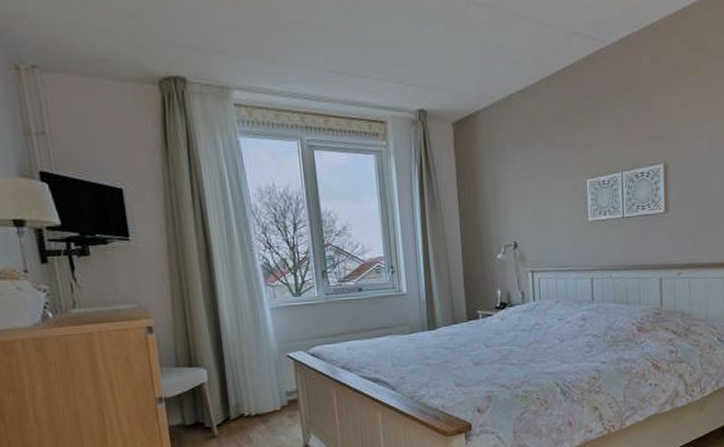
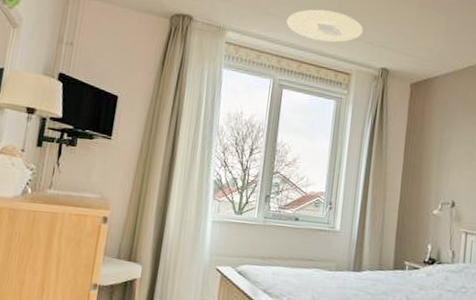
ceiling light: none [300,49,390,88] -> present [286,9,364,43]

